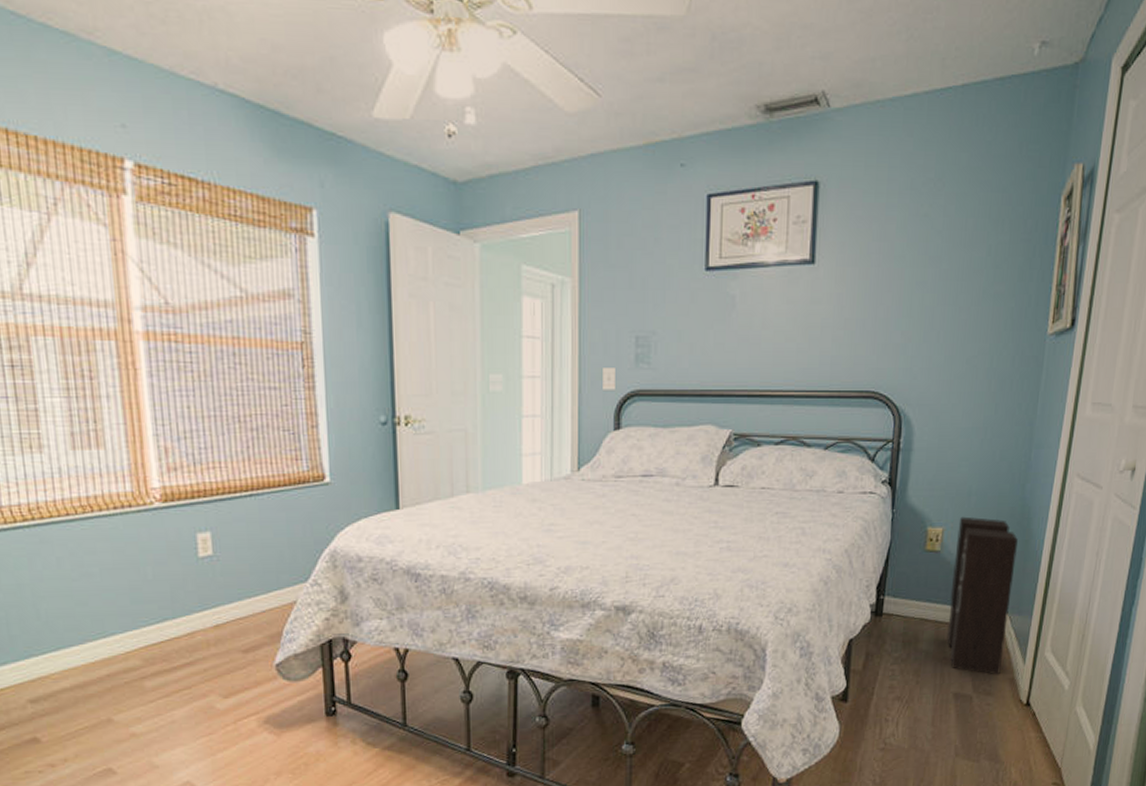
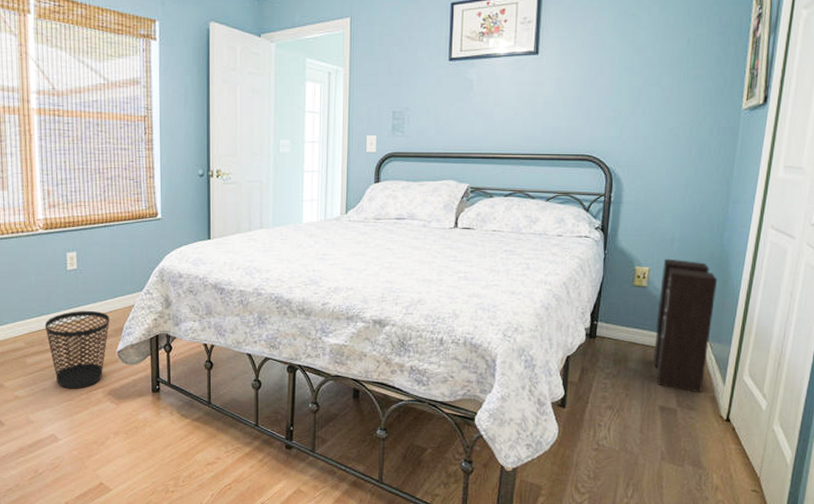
wastebasket: none [169,612,263,719] -> present [44,311,110,389]

